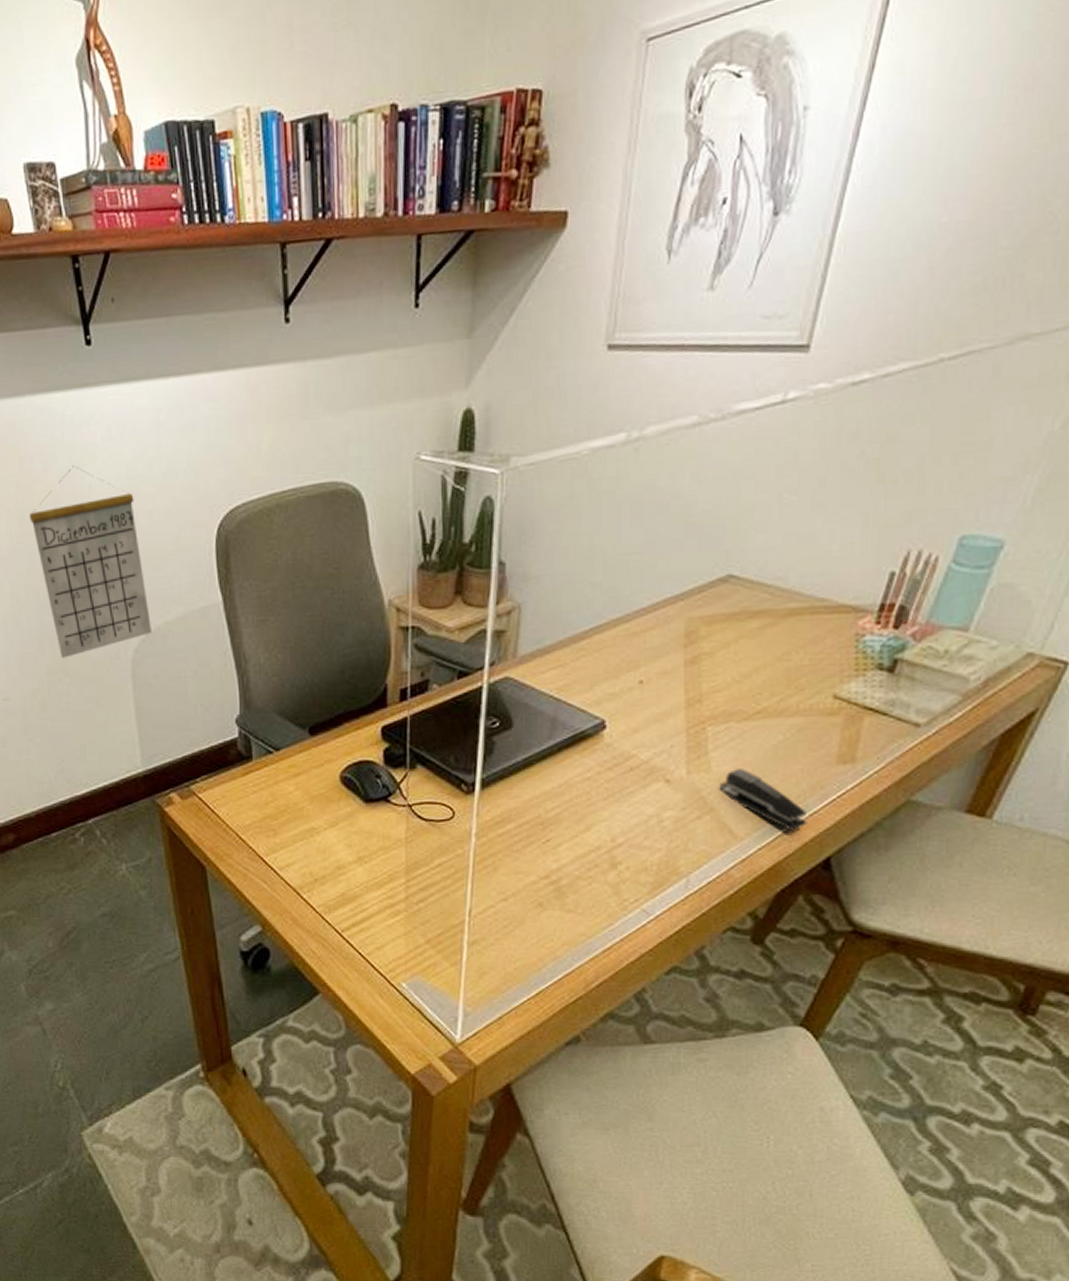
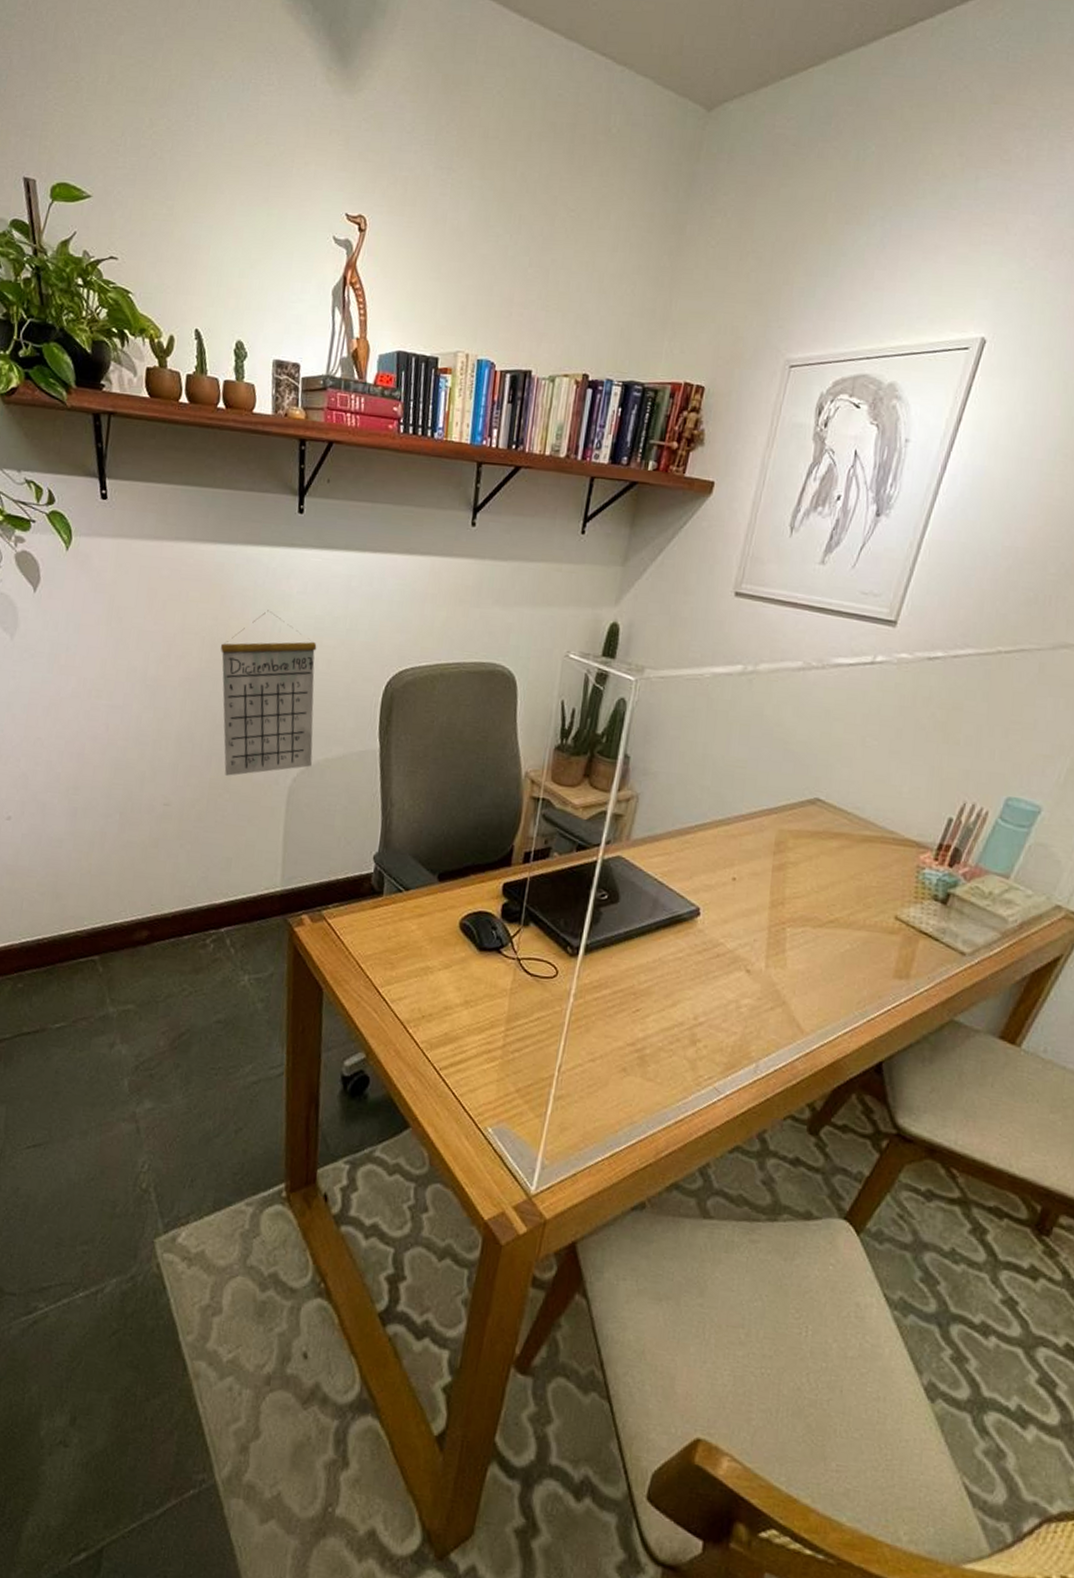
stapler: present [717,769,808,831] -> none [790,969,865,1033]

